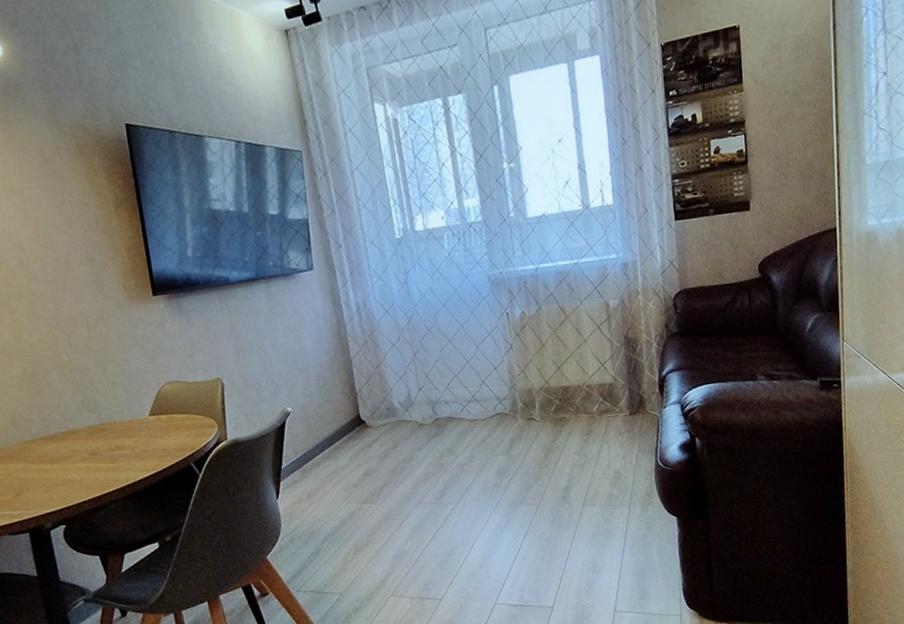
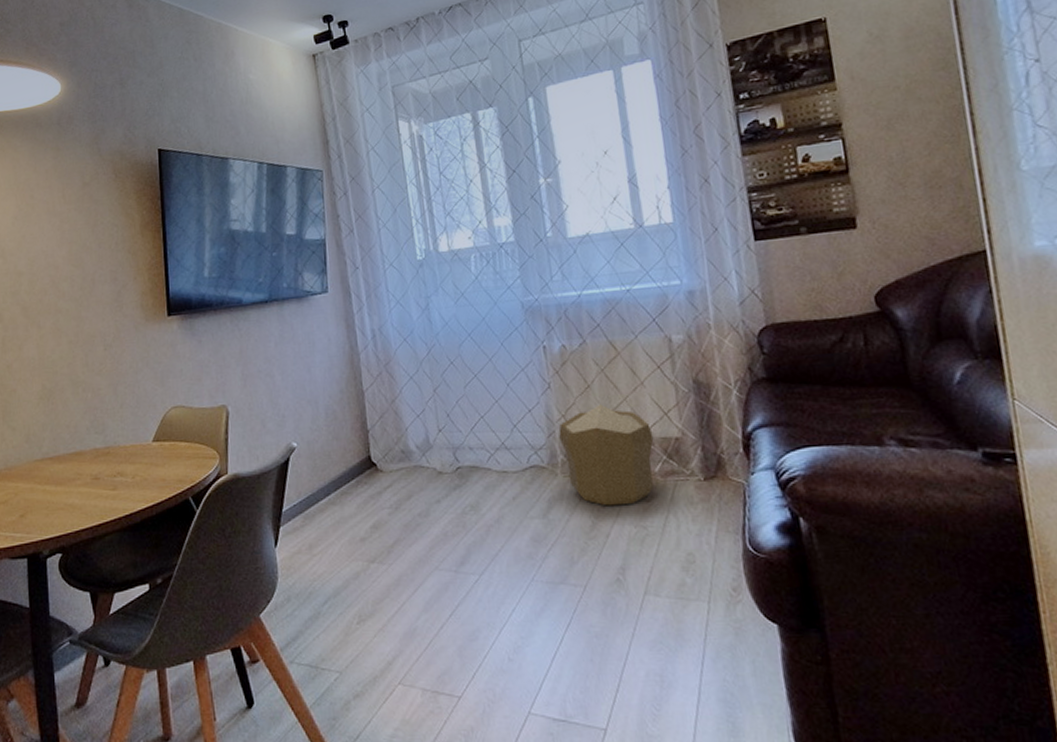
pouf: none [519,359,593,441] -> present [558,404,654,506]

